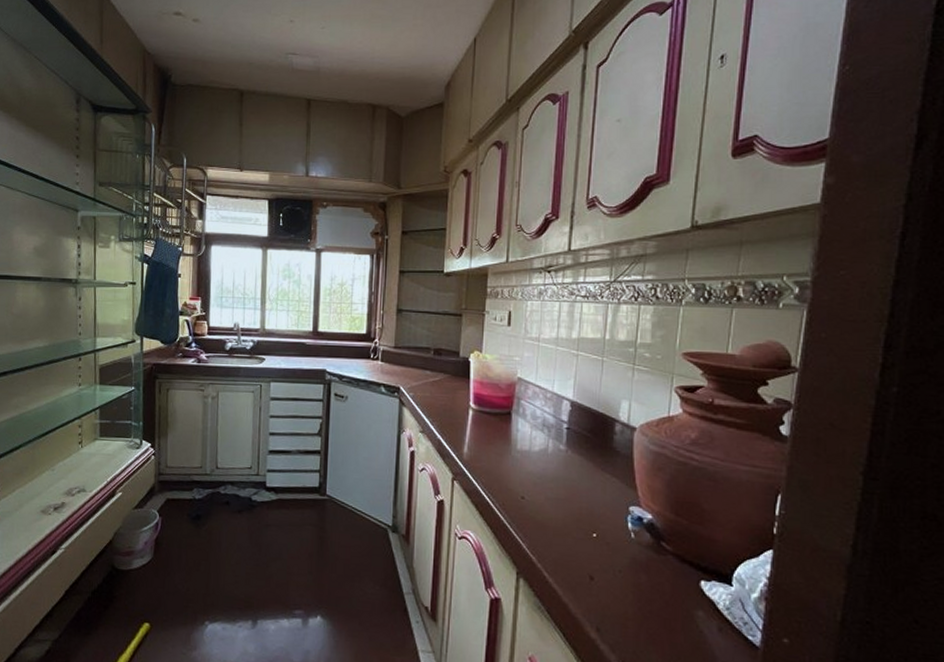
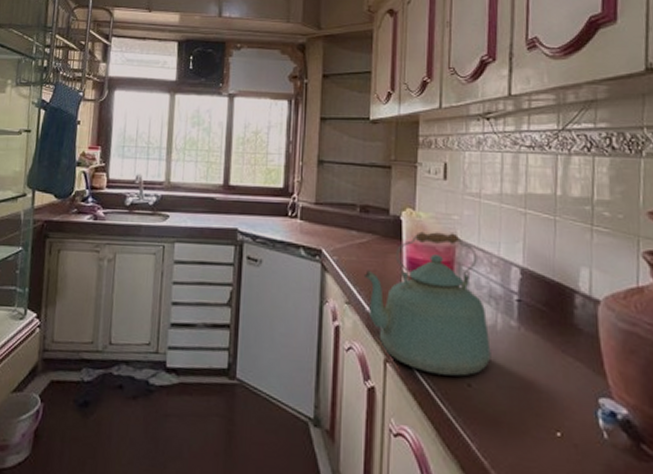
kettle: none [436,371,542,491] -> present [363,231,491,376]

